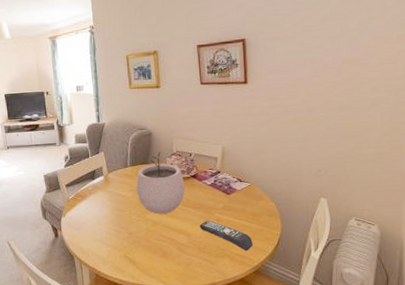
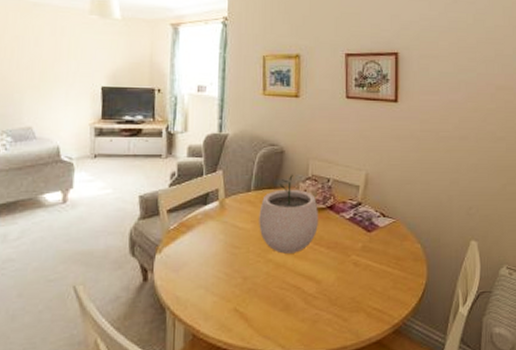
remote control: present [199,220,253,252] -> none [332,264,394,305]

